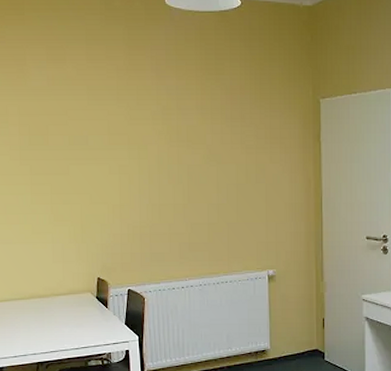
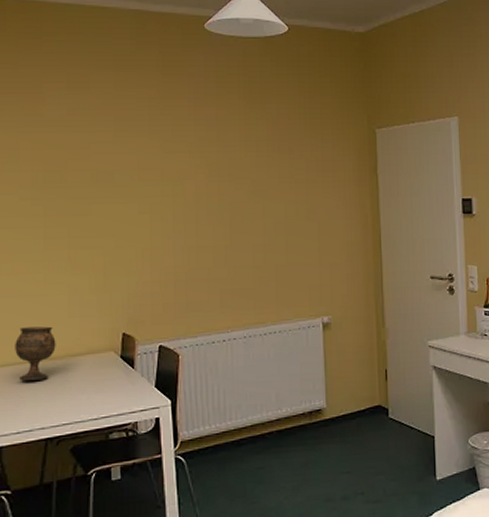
goblet: none [10,269,43,314] -> present [15,326,56,381]

